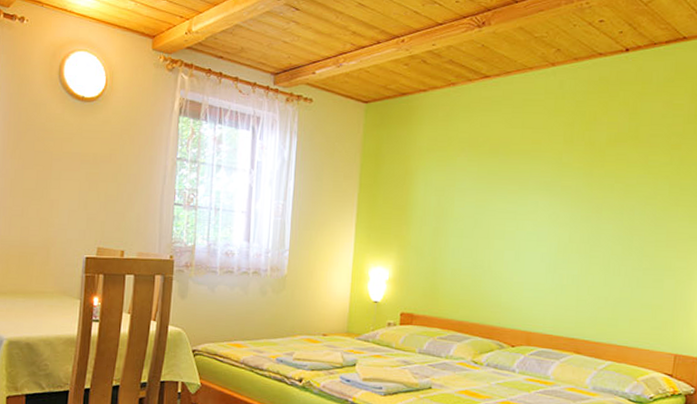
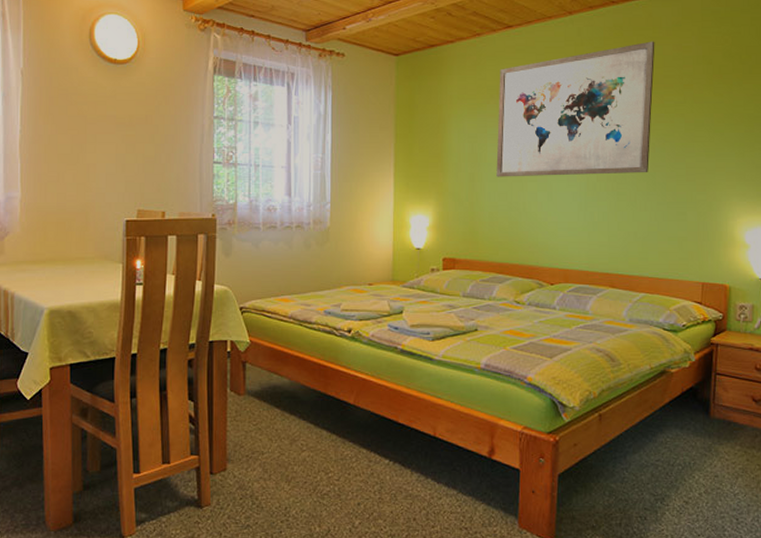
wall art: none [462,97,643,237] -> present [496,41,655,177]

